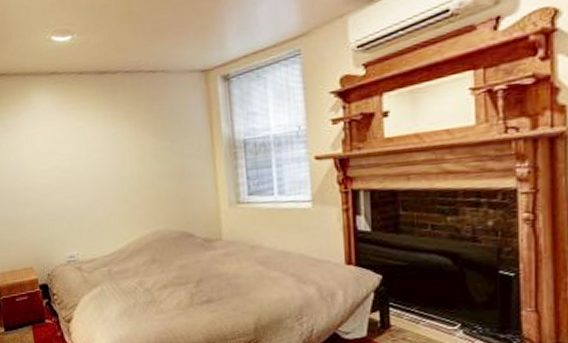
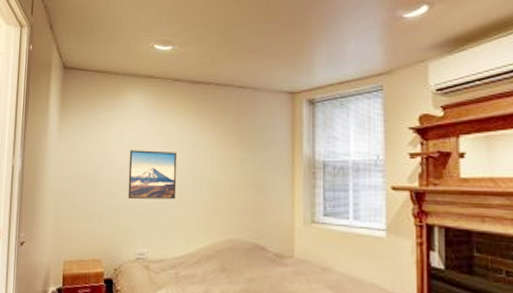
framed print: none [43,150,98,205] -> present [128,150,177,200]

